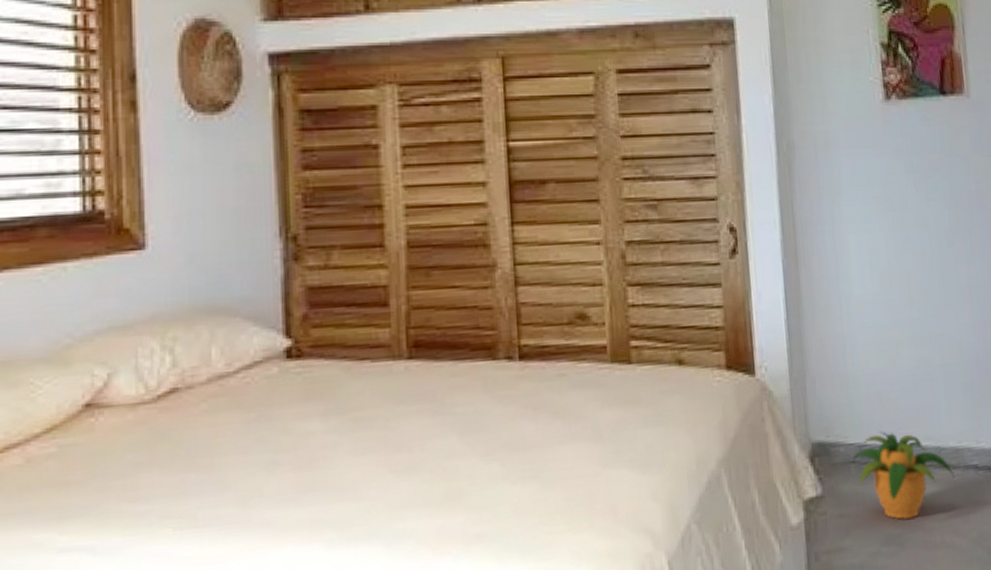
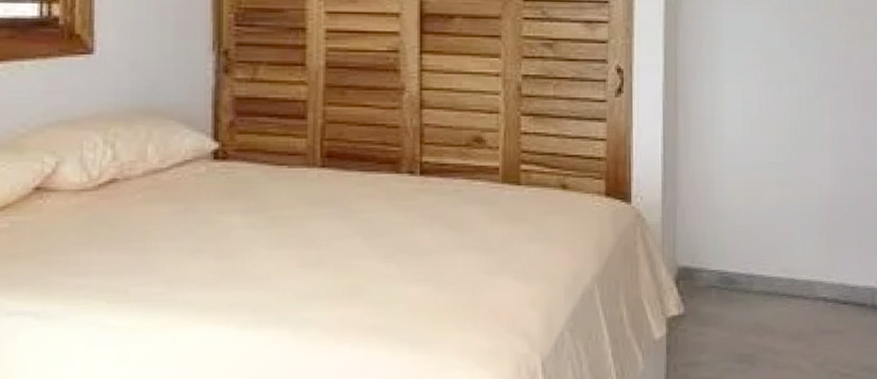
potted plant: present [852,431,954,520] -> none [714,261,805,342]

